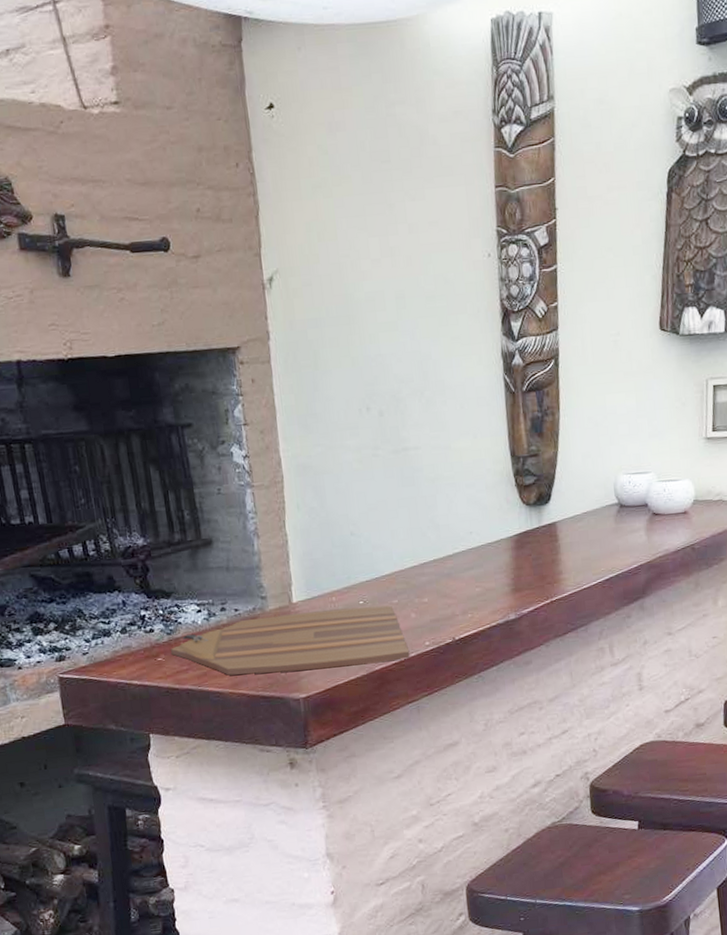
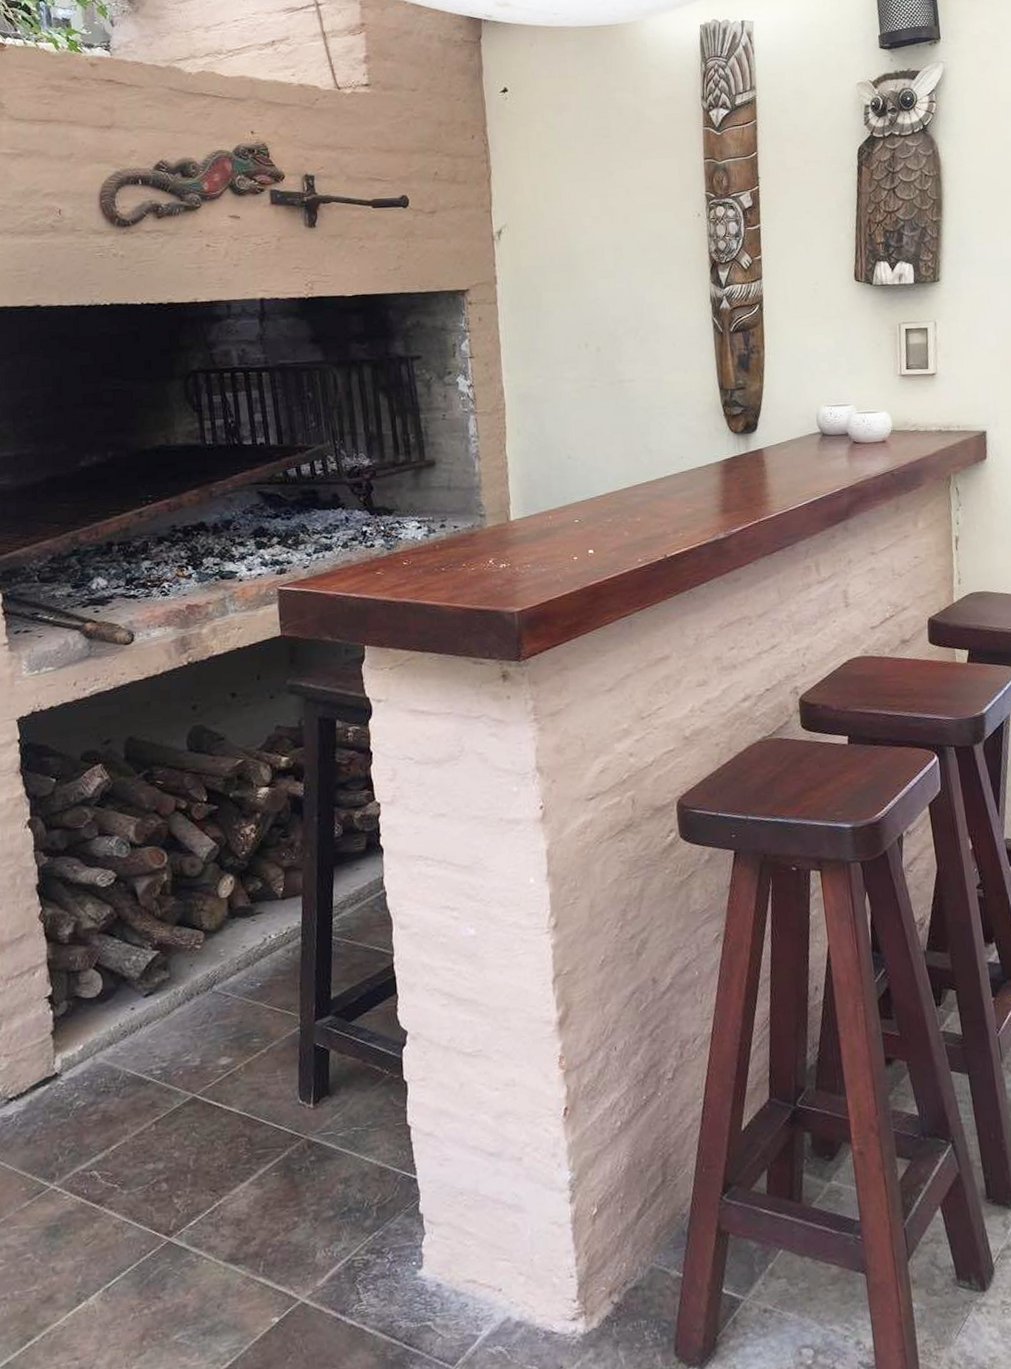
cutting board: present [171,605,410,675] -> none [390,524,623,589]

